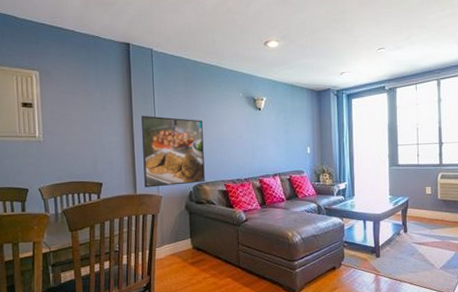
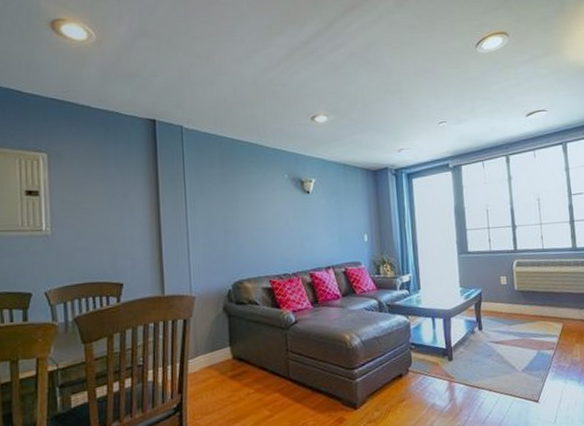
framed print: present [141,116,205,188] -> none [170,202,246,287]

